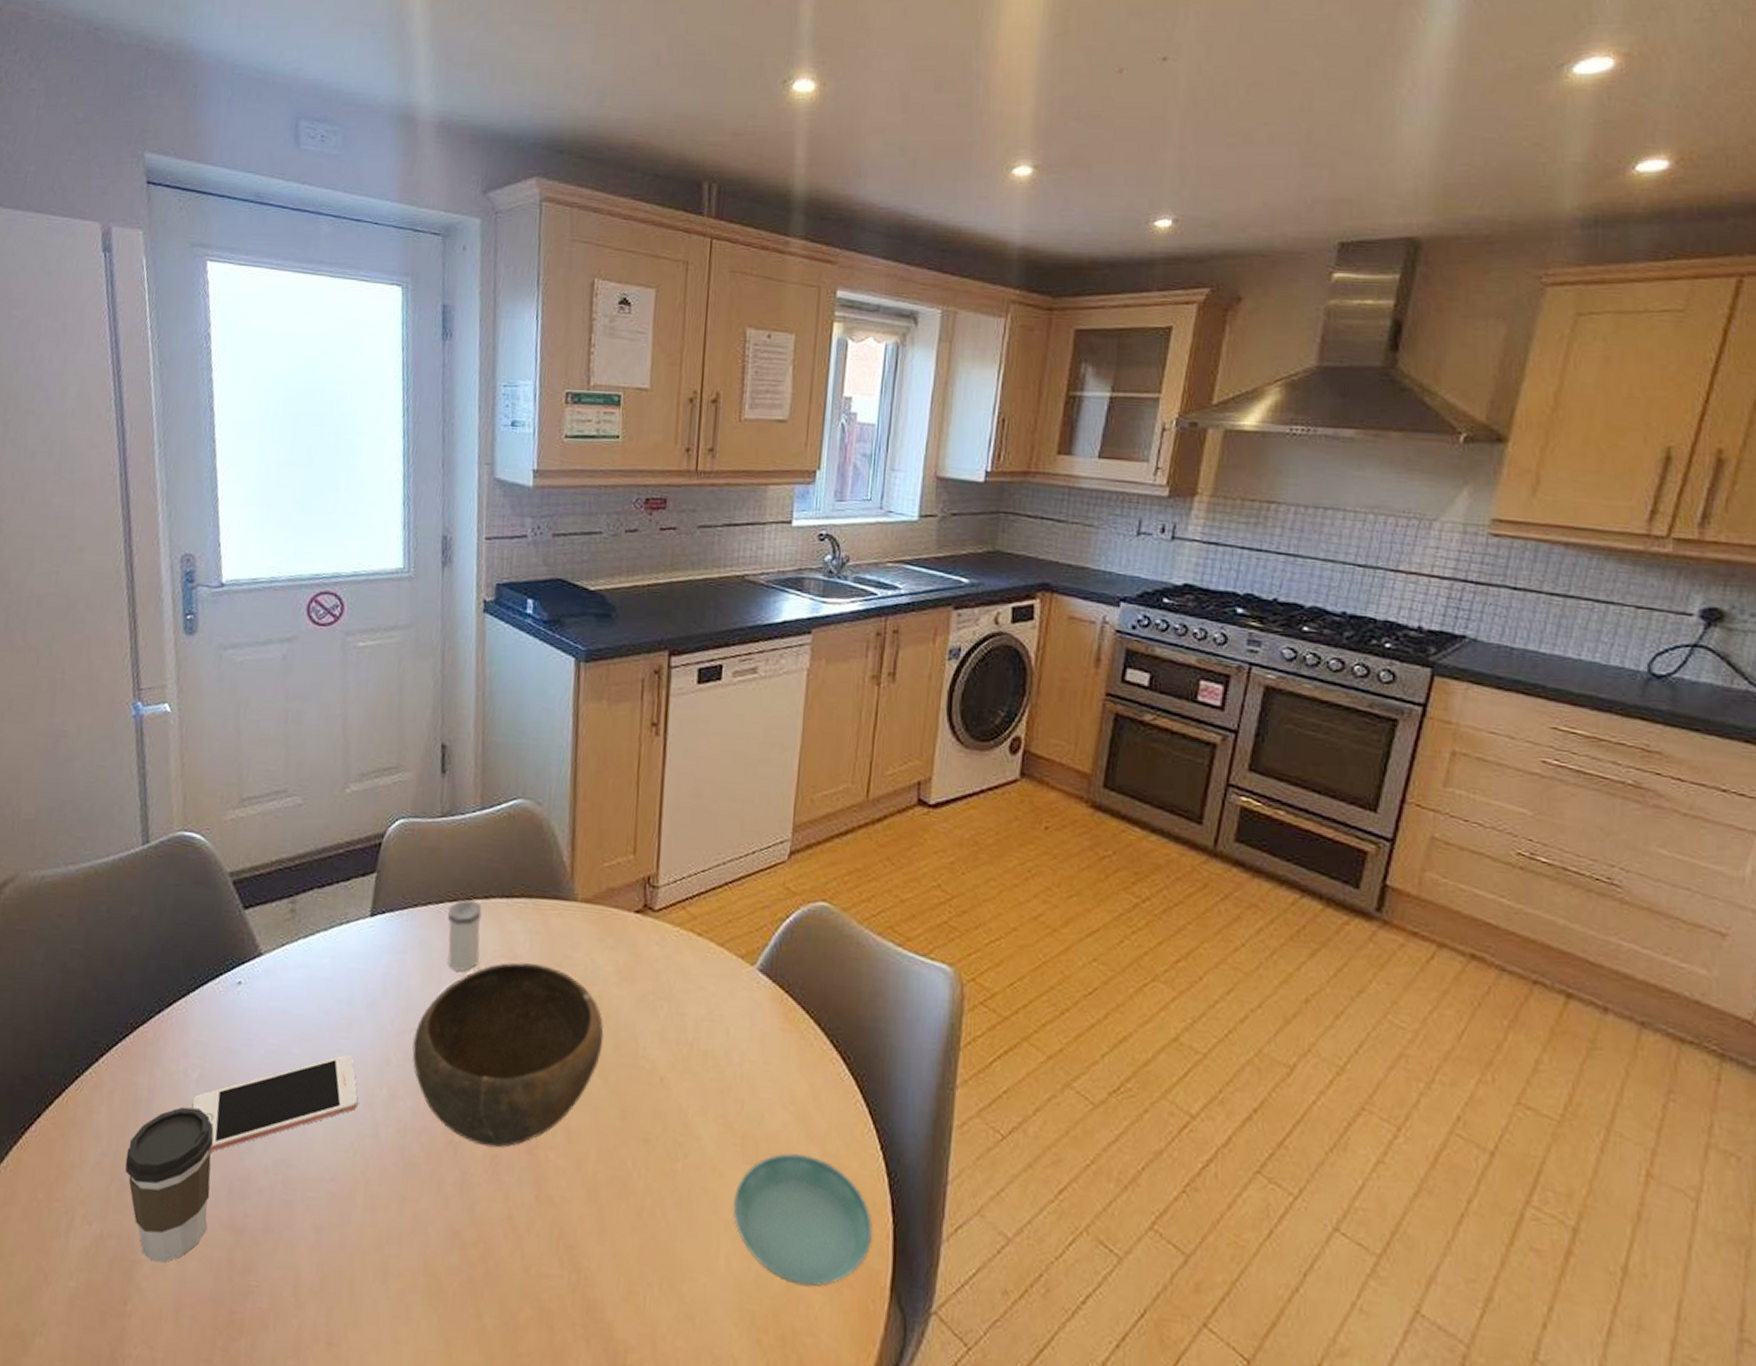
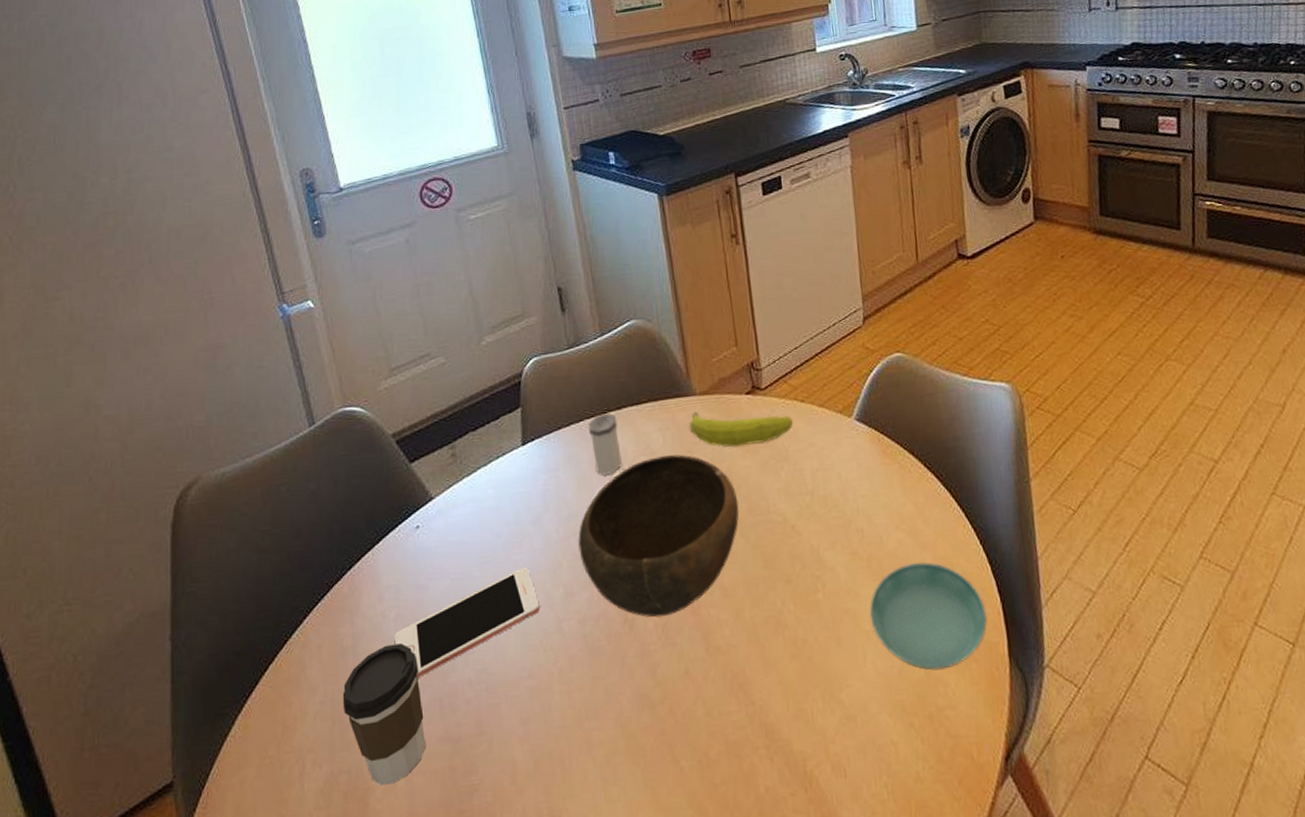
fruit: none [564,919,684,974] -> present [690,411,793,448]

